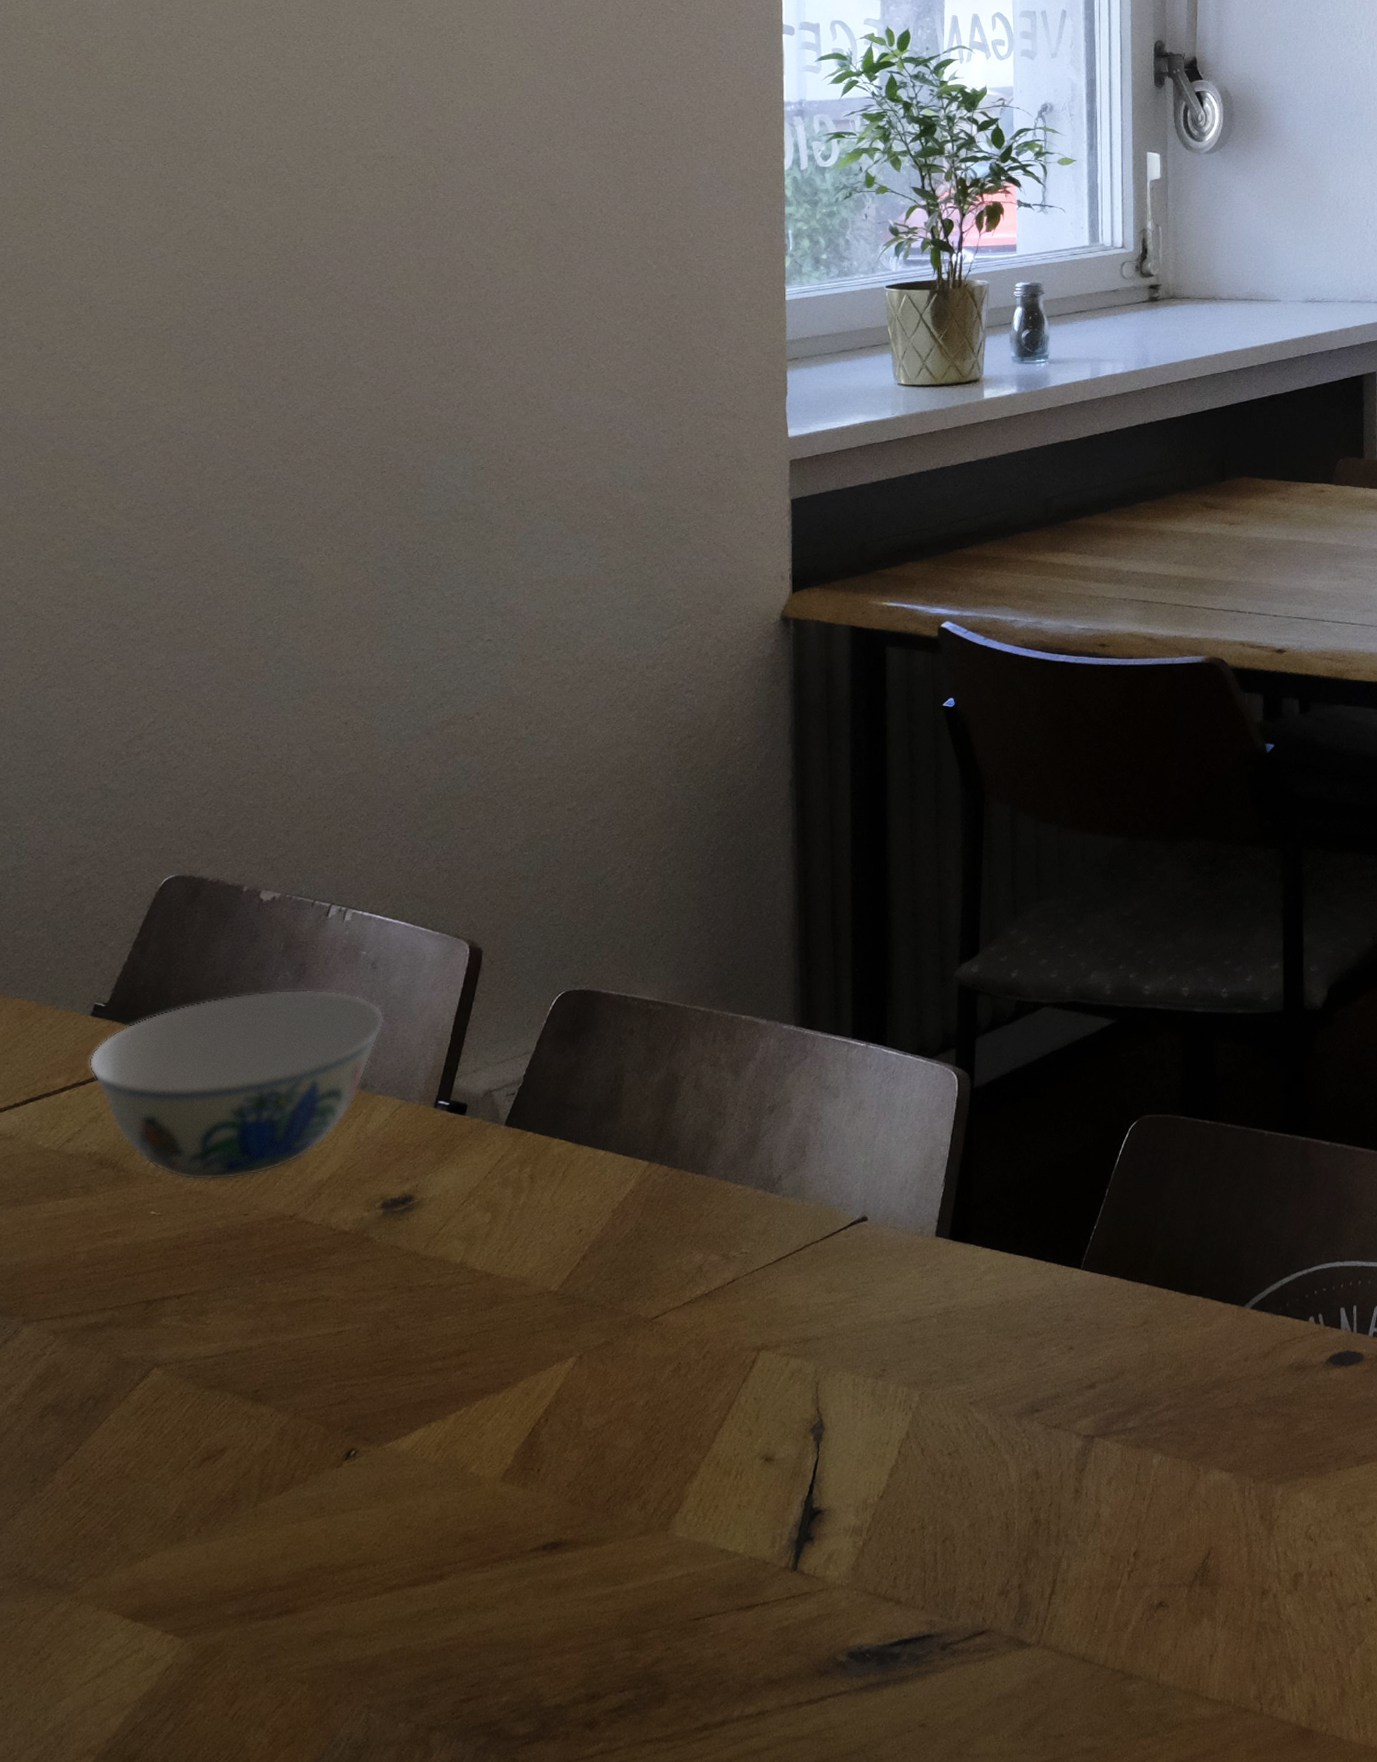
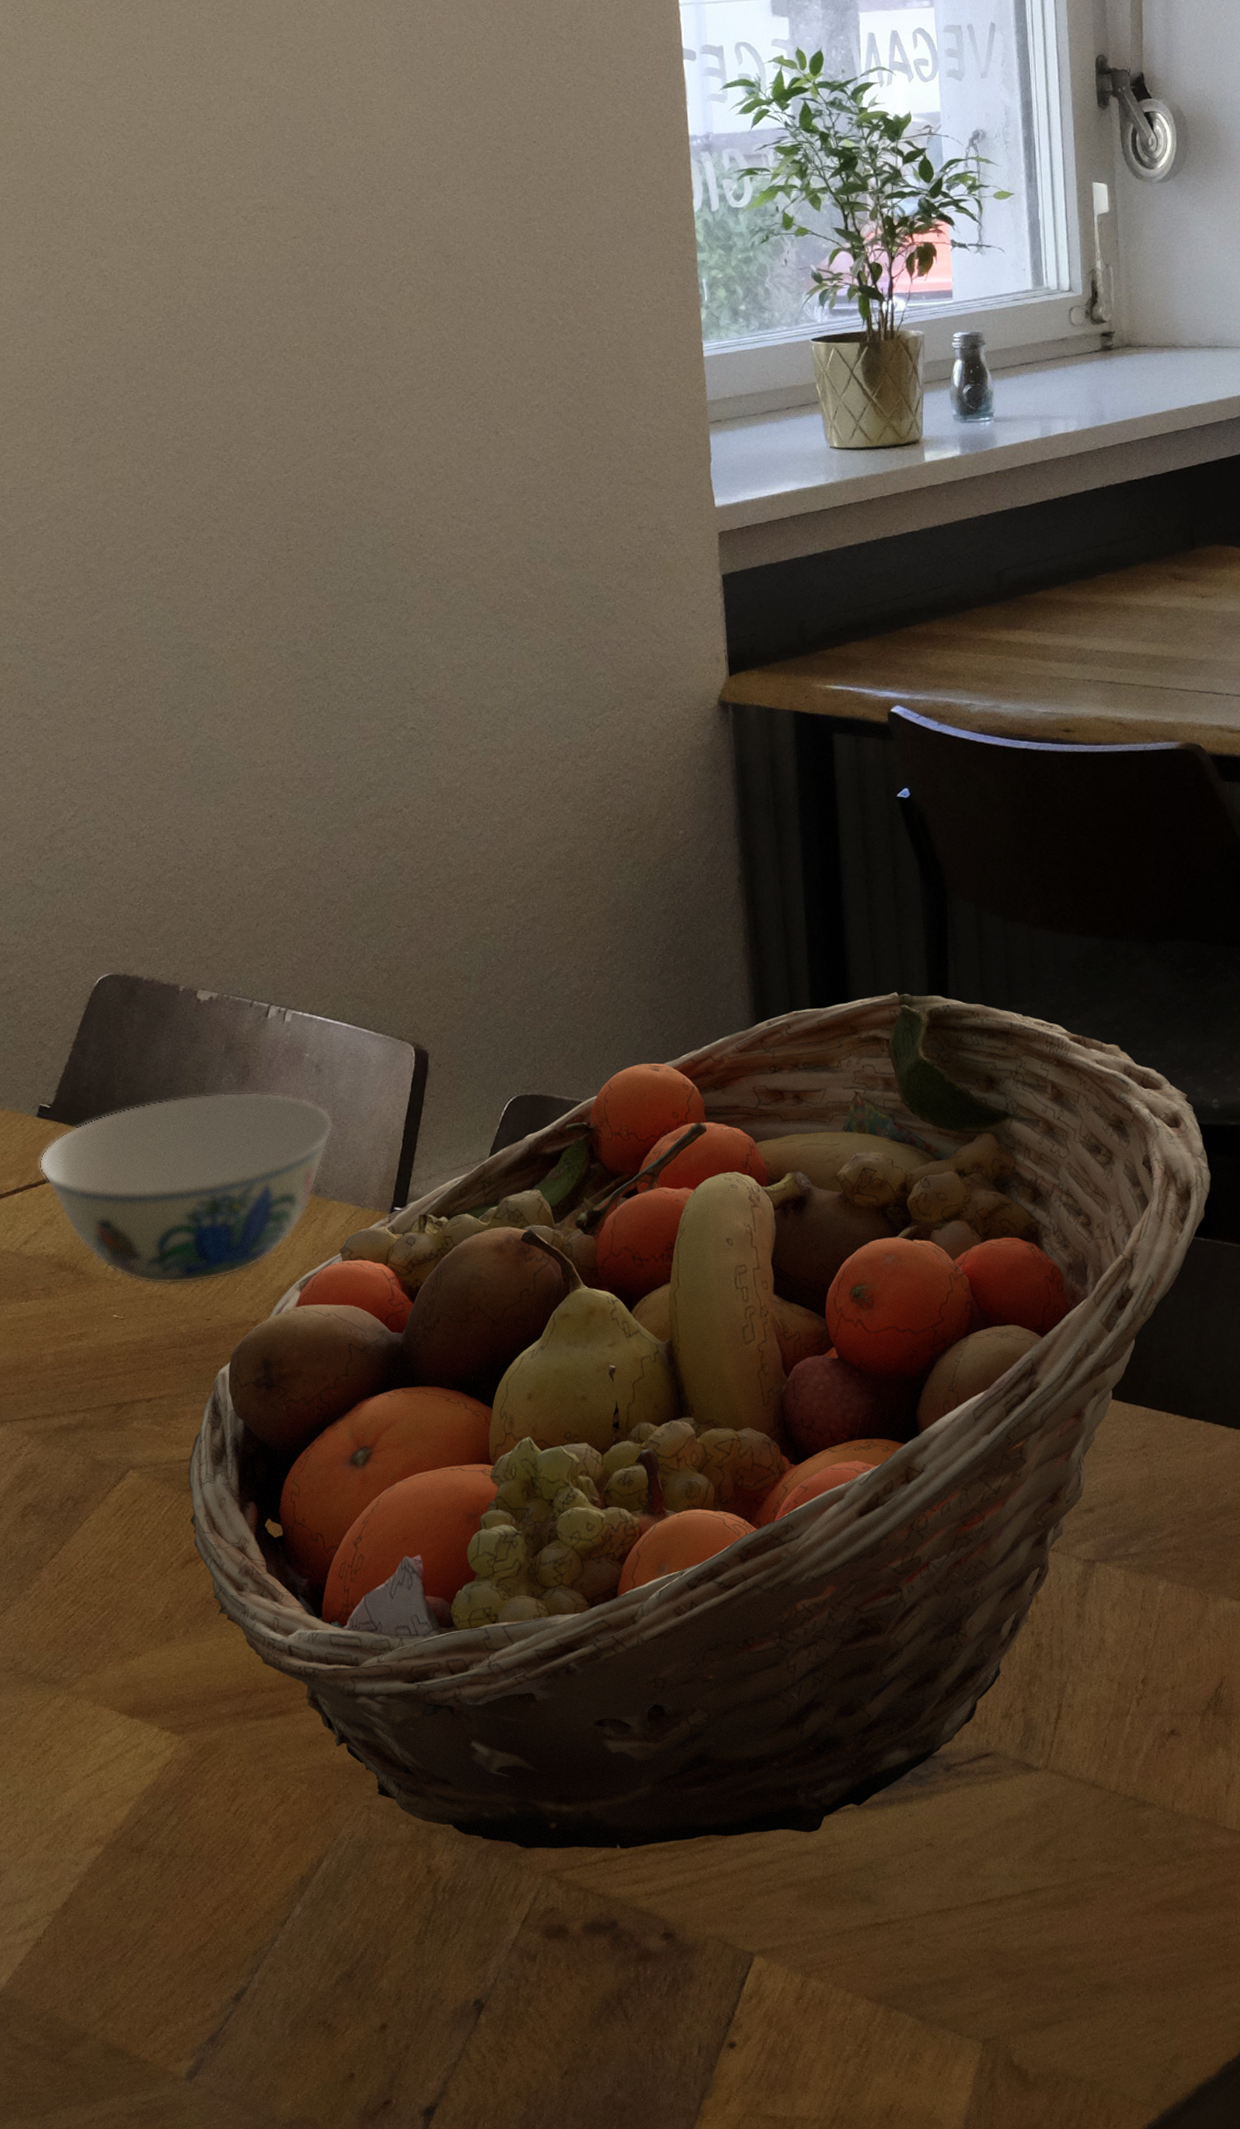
fruit basket: none [211,889,1218,1744] -> present [187,992,1212,1849]

